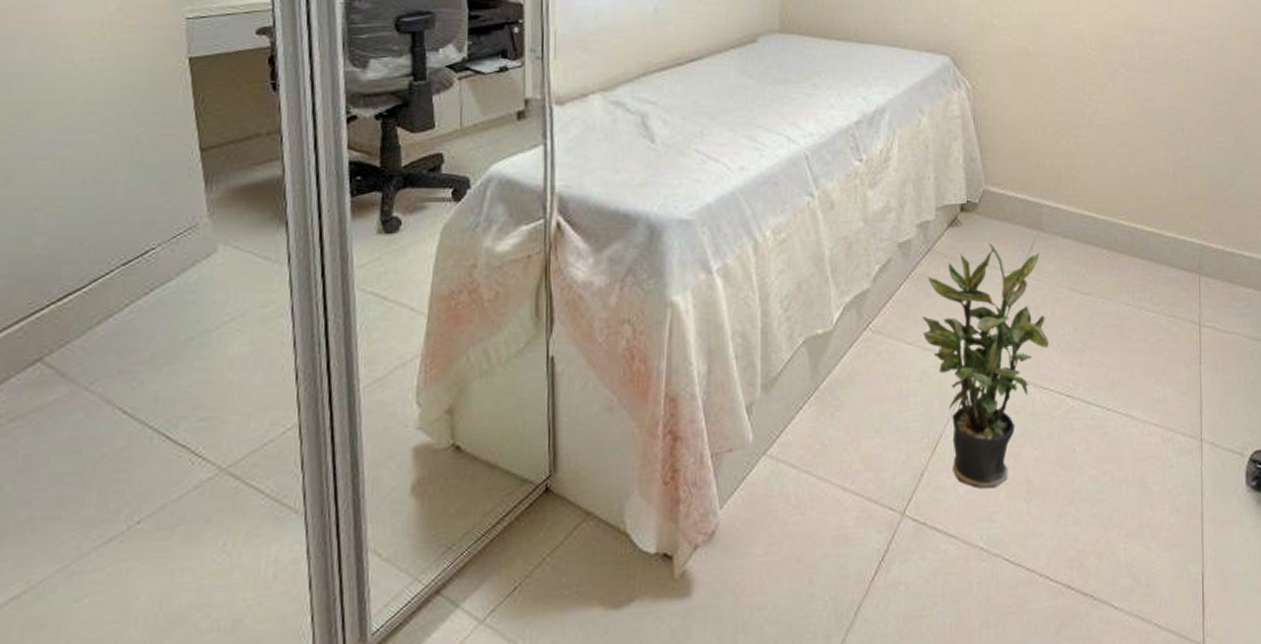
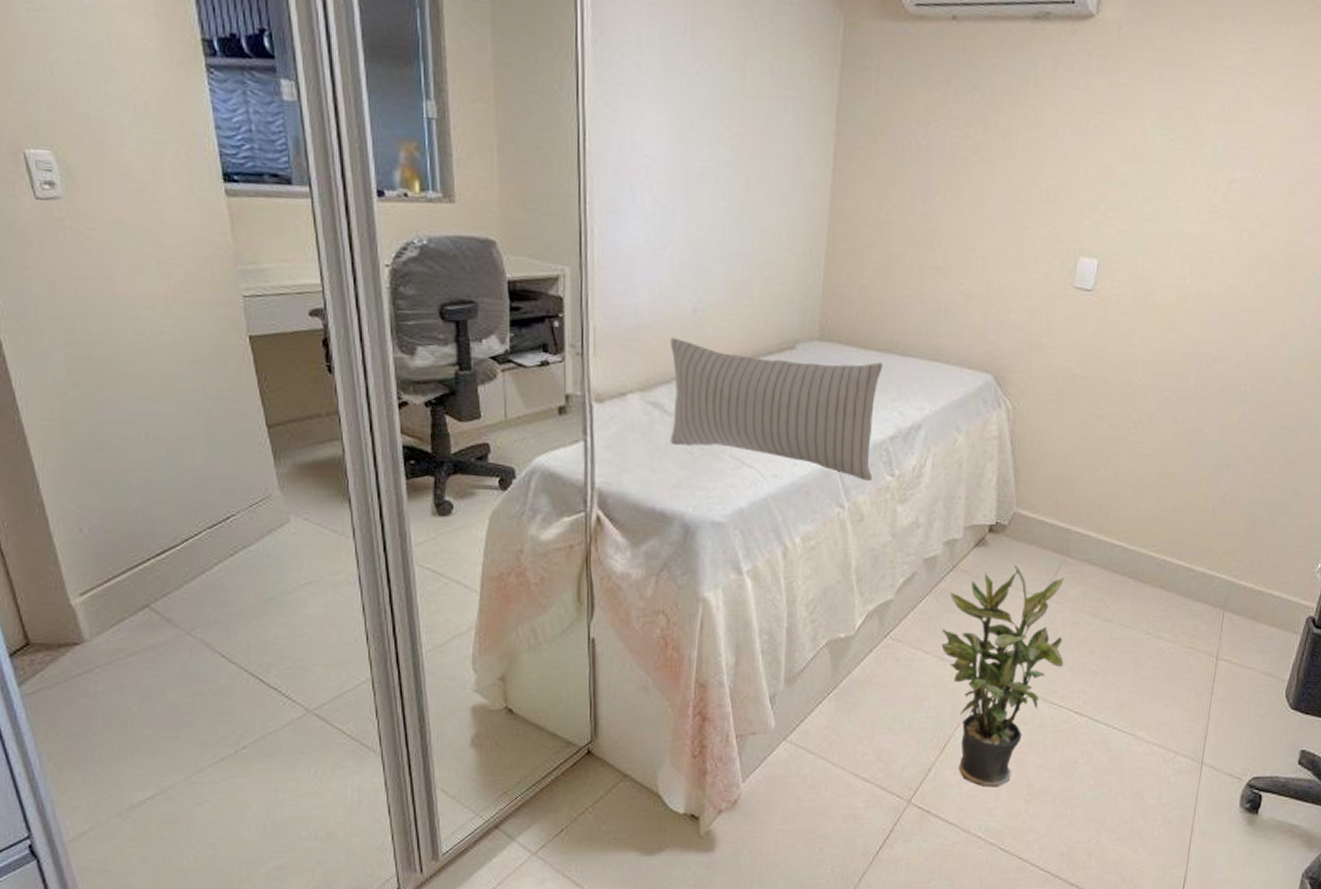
pillow: none [631,37,843,169] -> present [669,337,883,482]

